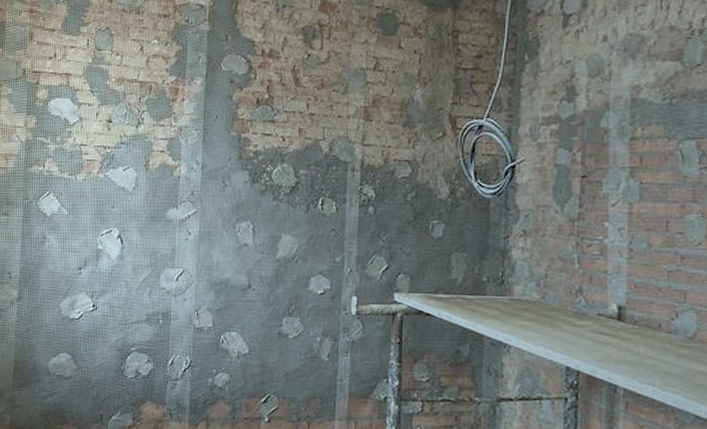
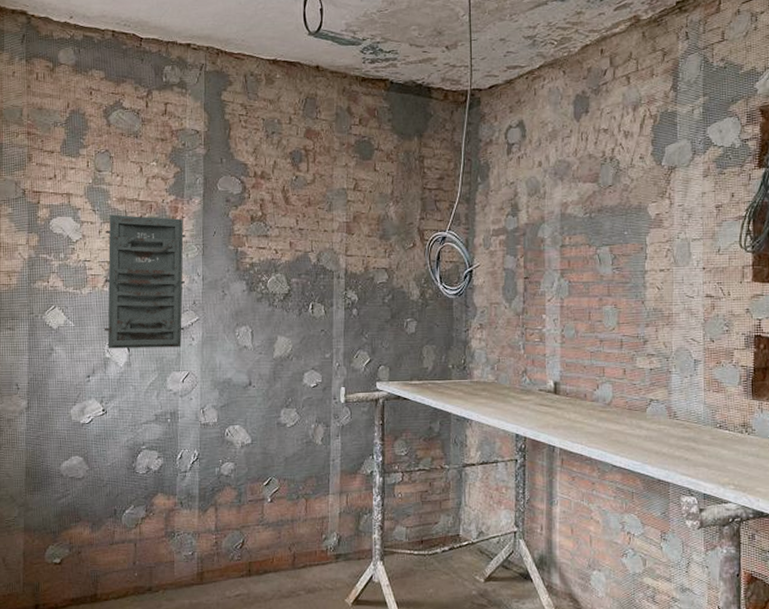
door: none [98,96,186,242] -> present [105,214,186,349]

